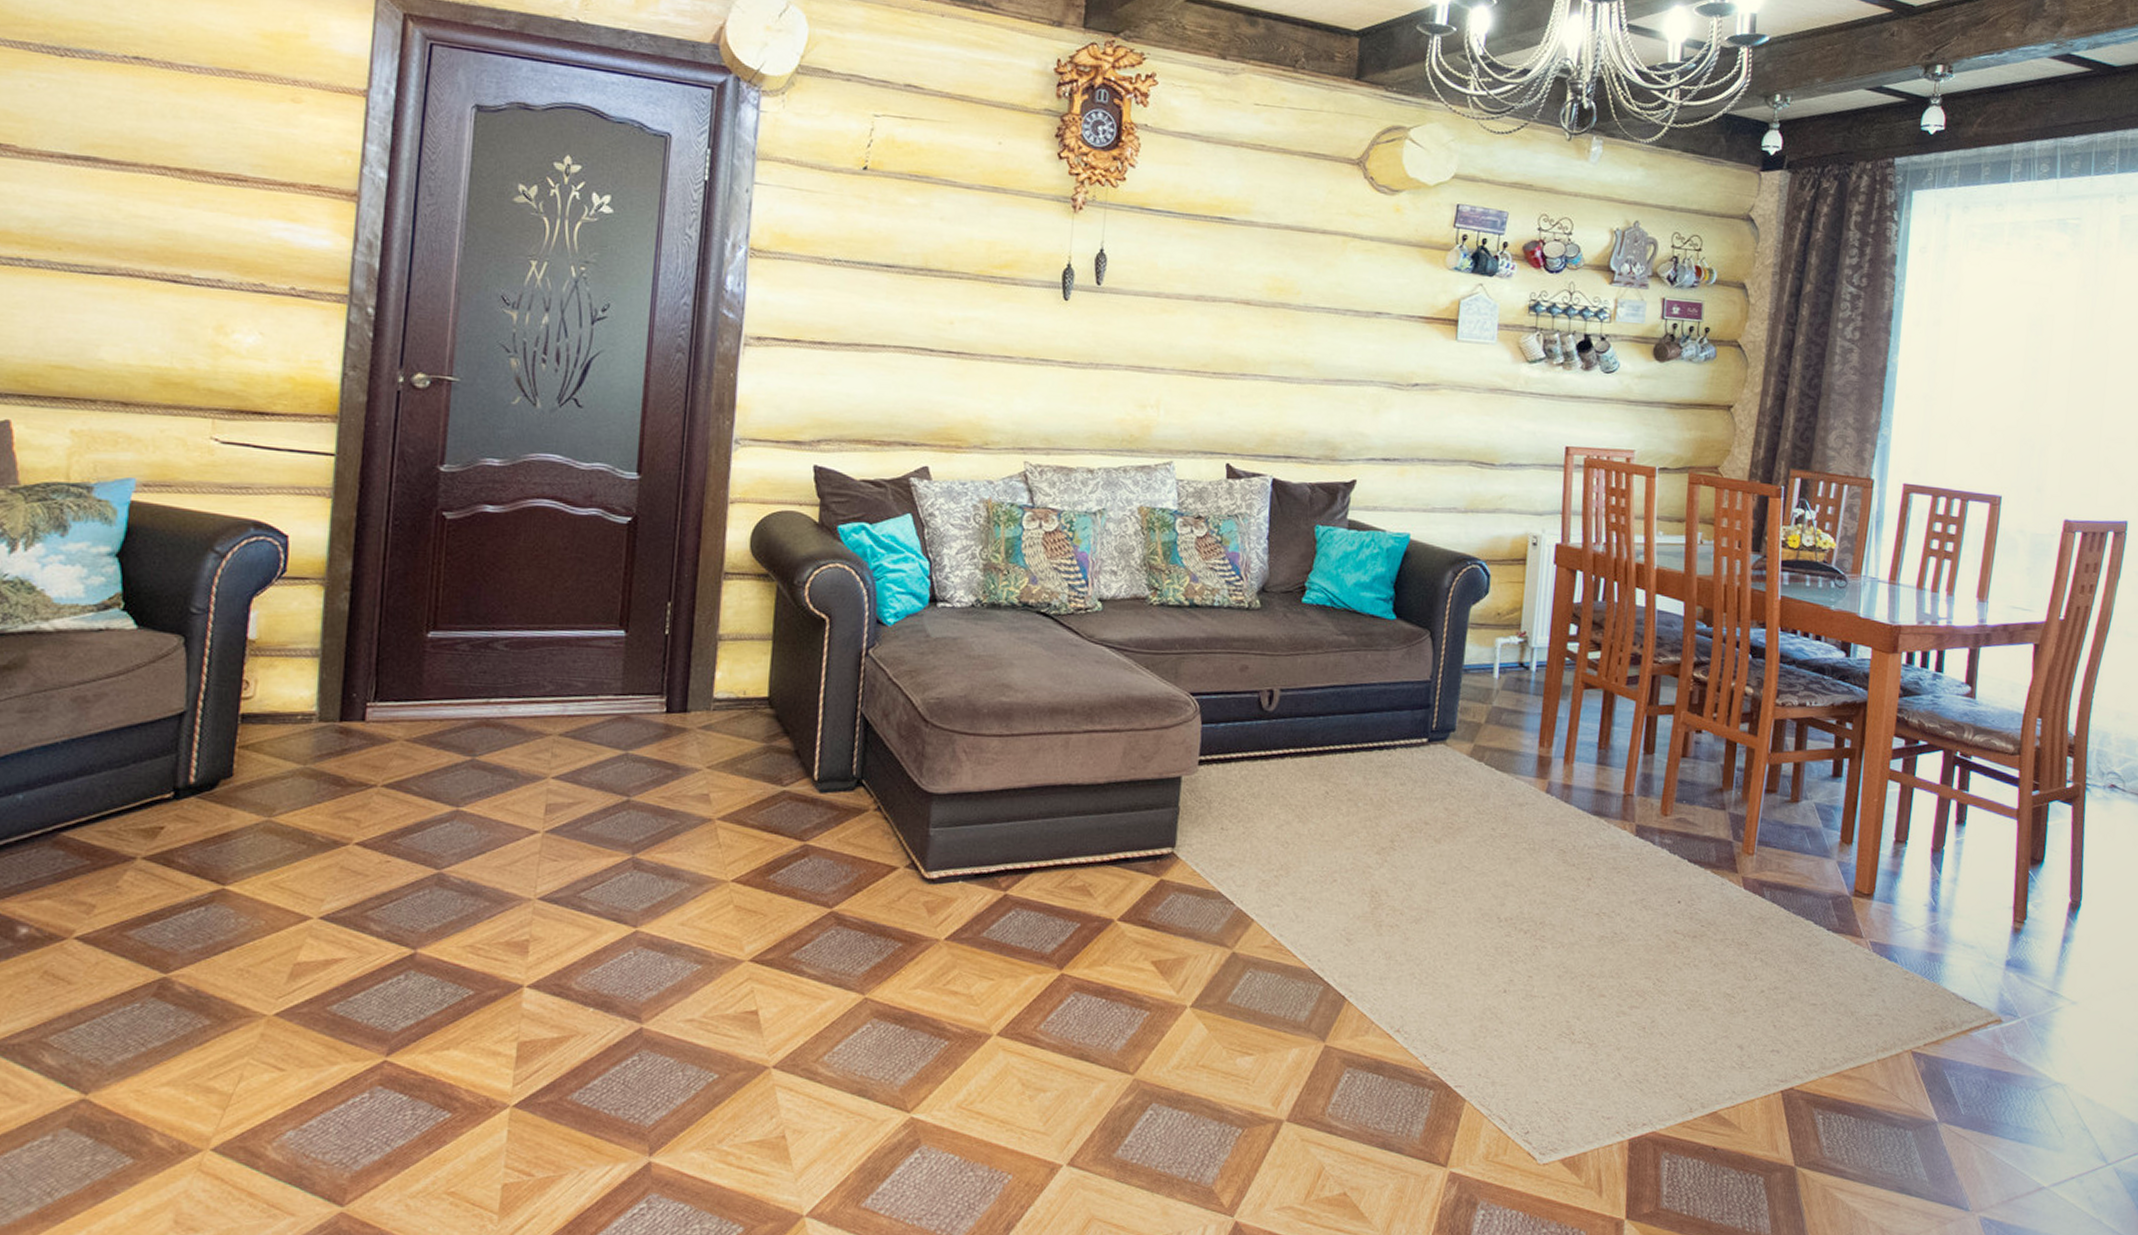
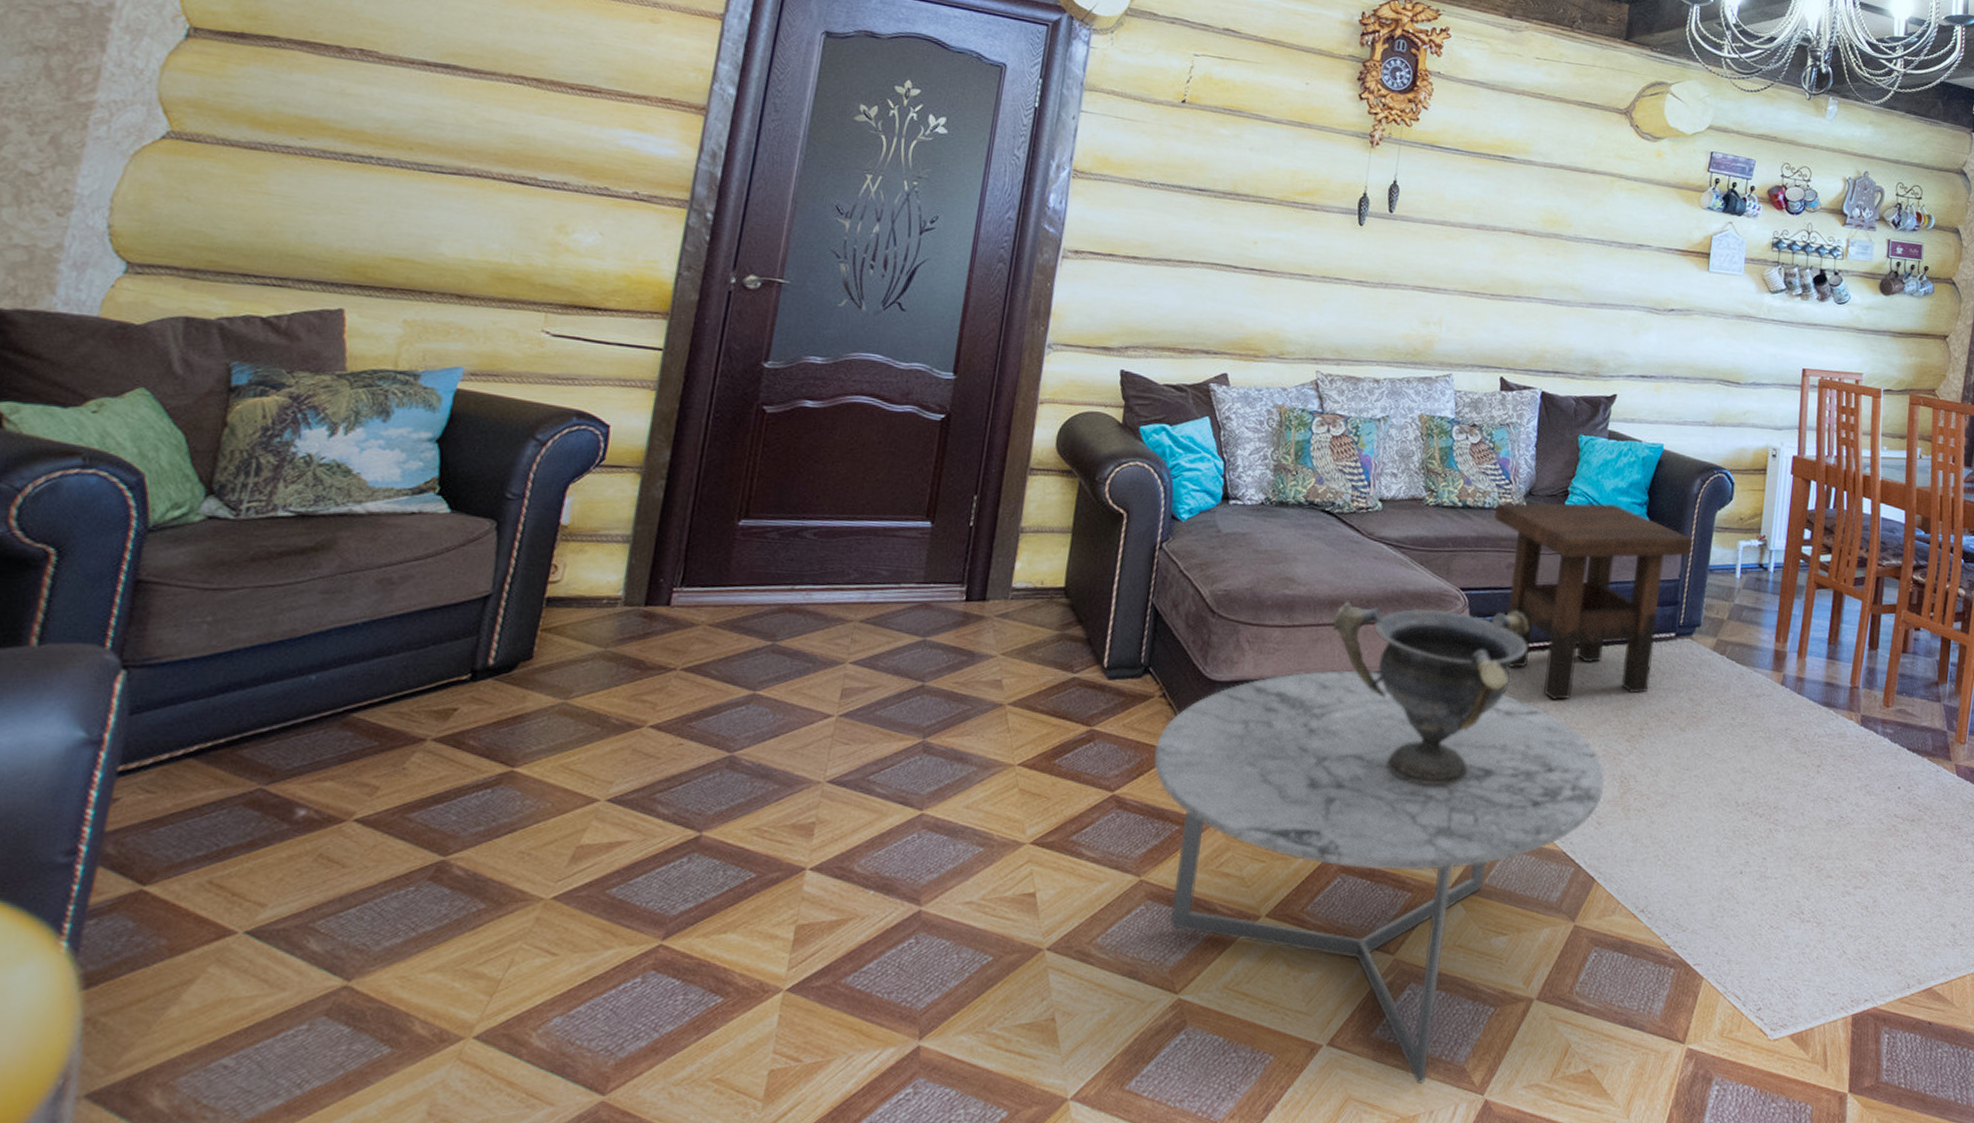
coffee table: none [872,781,1353,1204] -> present [1153,670,1605,1083]
decorative bowl: none [1053,708,1266,902] -> present [1332,601,1529,786]
side table: none [1223,599,1445,811] -> present [1493,502,1693,700]

